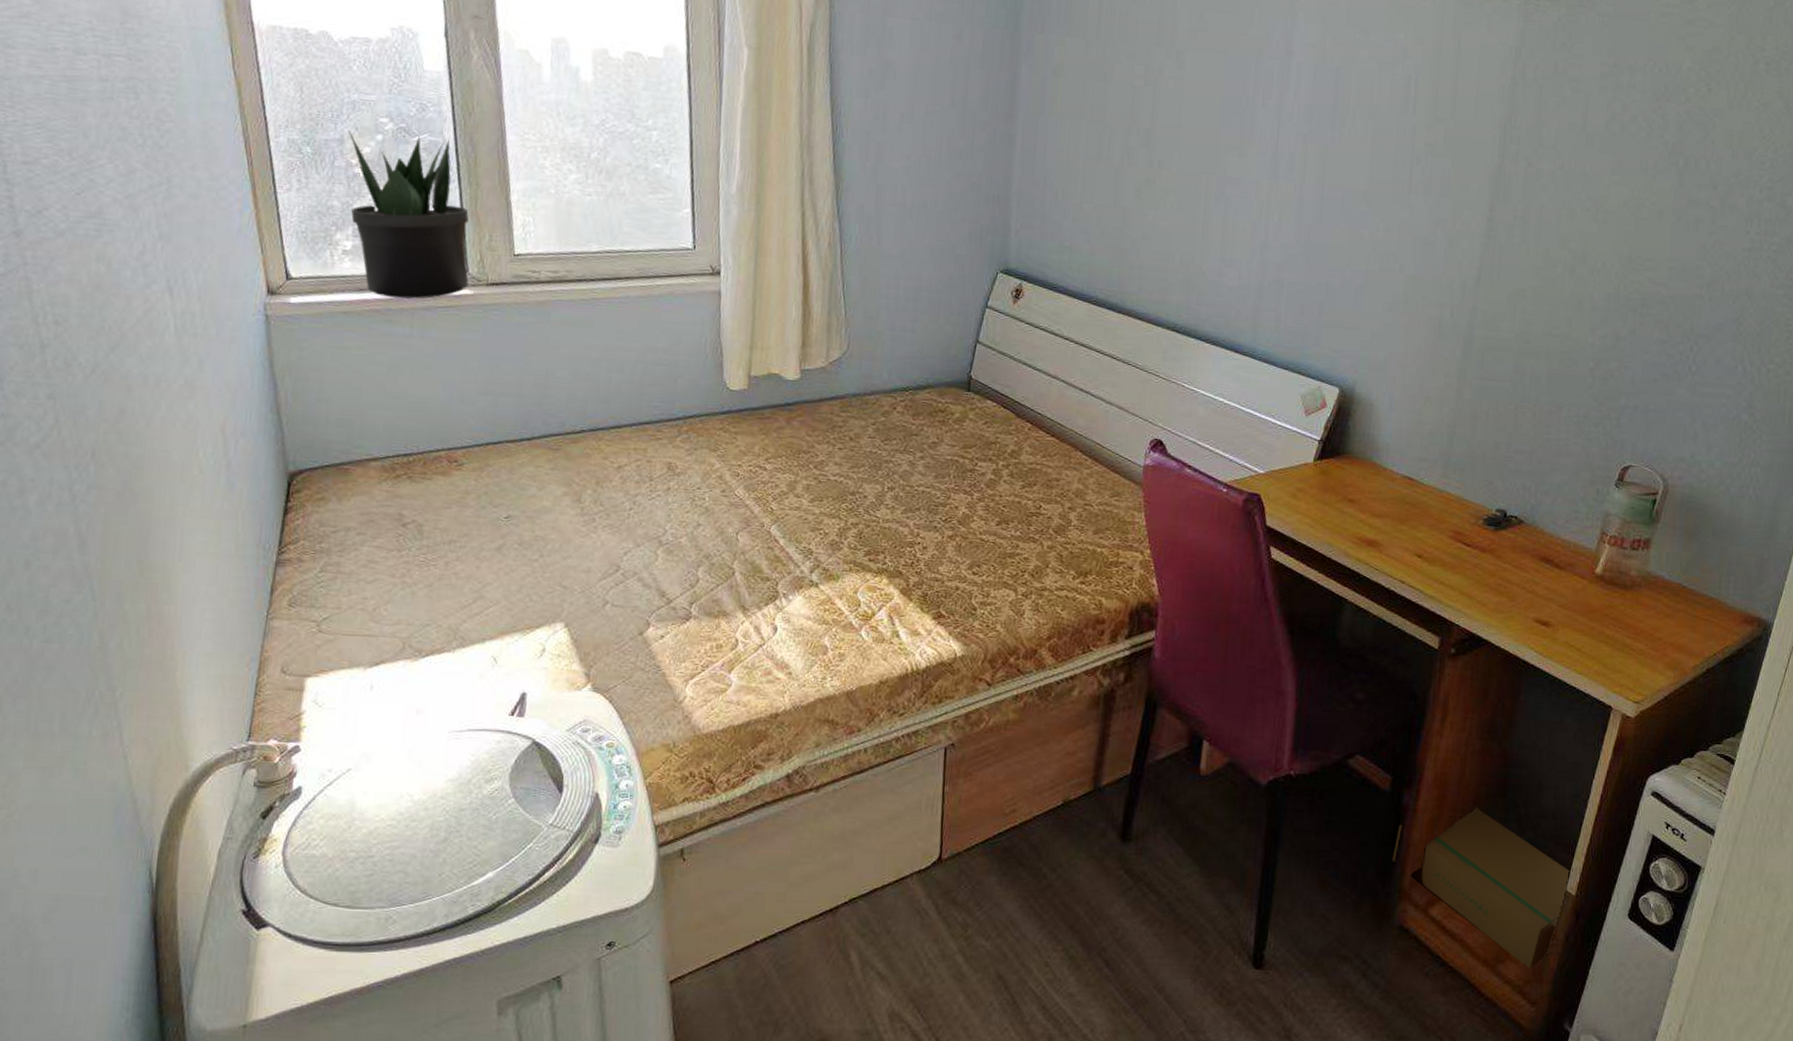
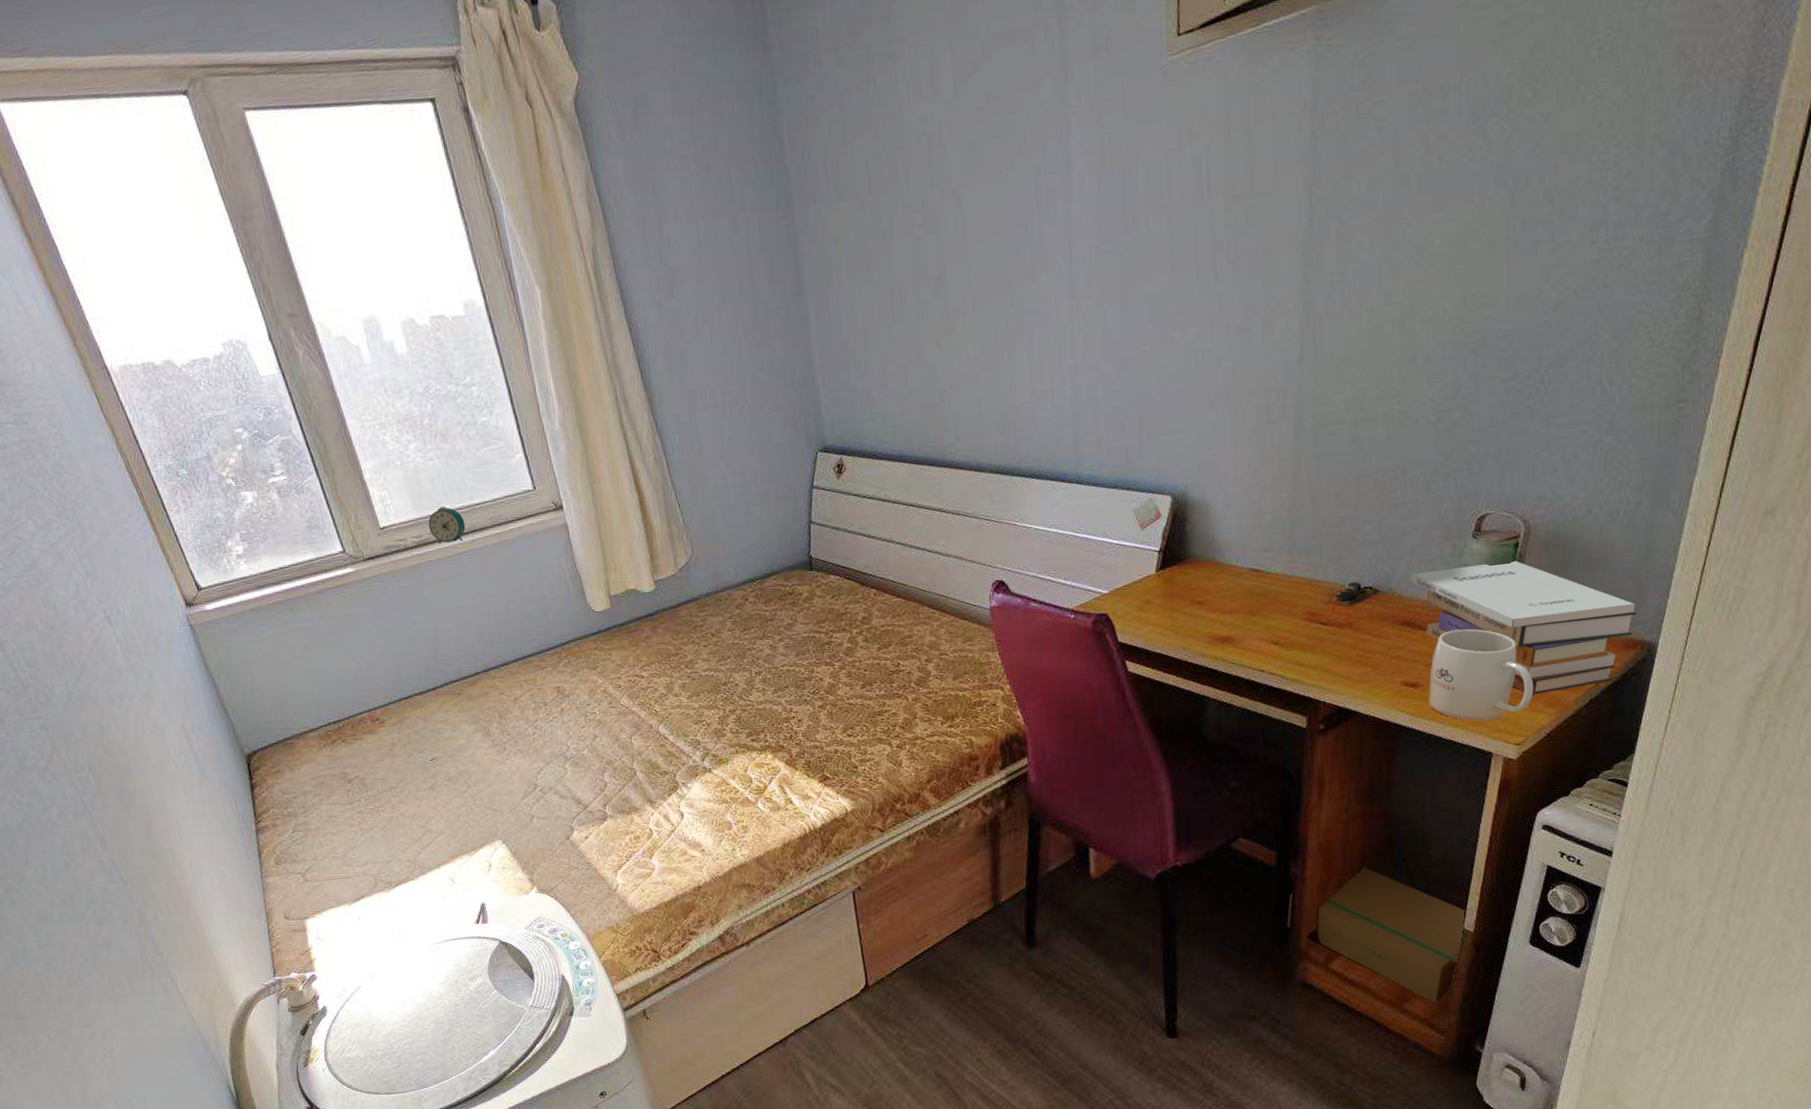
planter: present [348,130,469,299] -> none [212,436,349,589]
alarm clock: none [568,246,610,286] -> present [428,506,466,544]
books: none [1553,511,1757,655] -> present [1409,560,1637,695]
mug: none [1557,574,1657,673] -> present [1428,628,1534,722]

